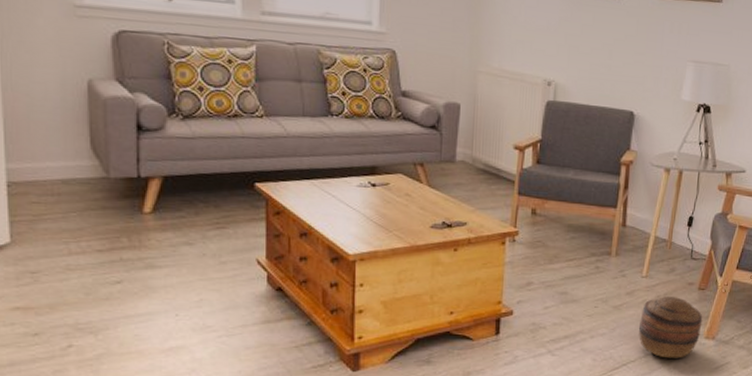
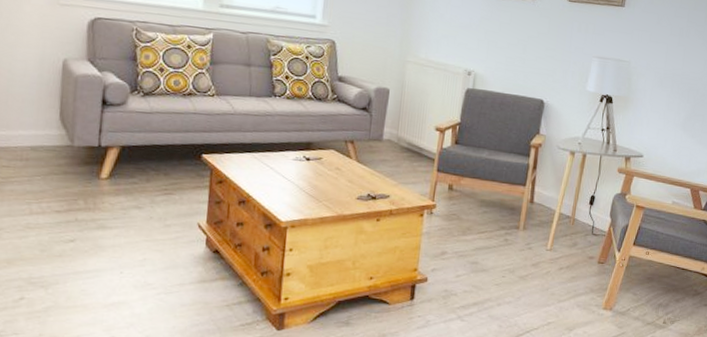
basket: present [638,297,703,358] -> none [541,269,602,327]

